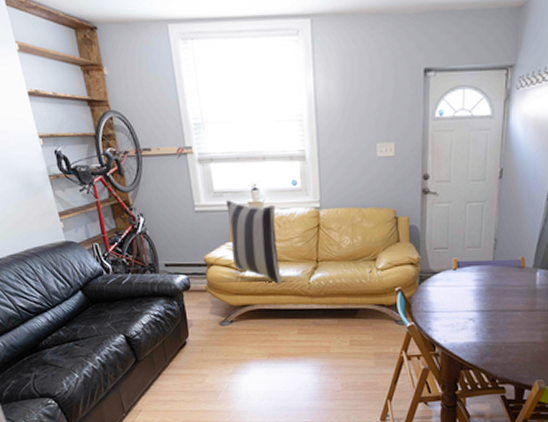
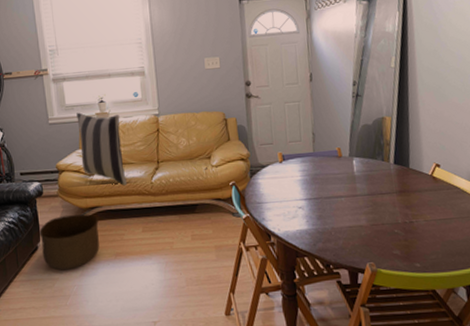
basket: none [188,312,252,367] -> present [39,214,100,271]

